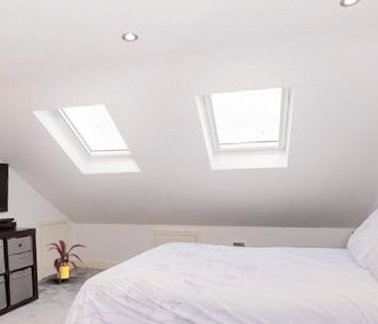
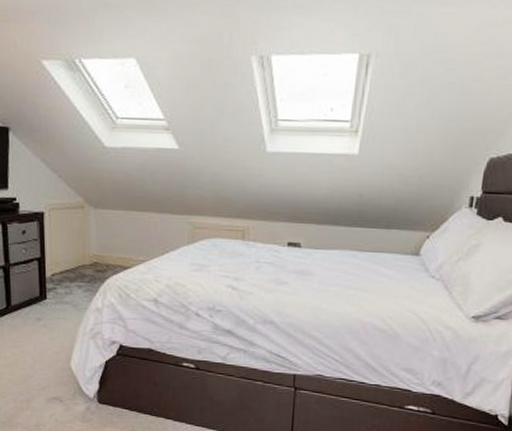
house plant: present [45,240,88,285] -> none [56,228,110,284]

